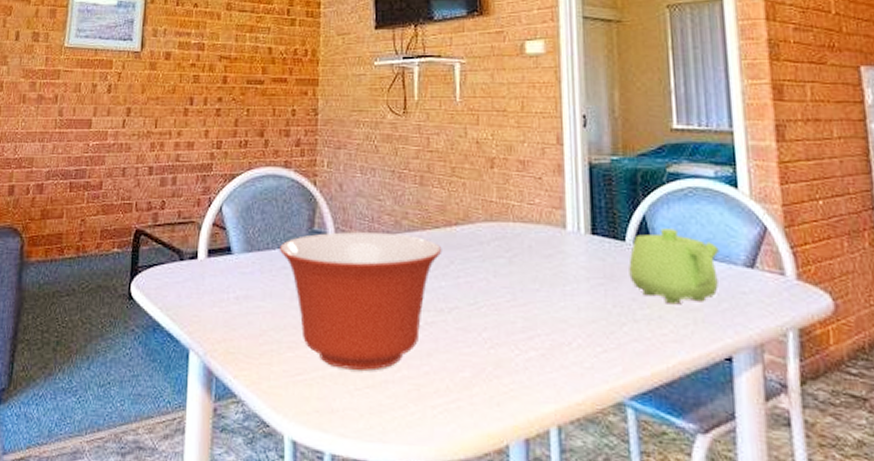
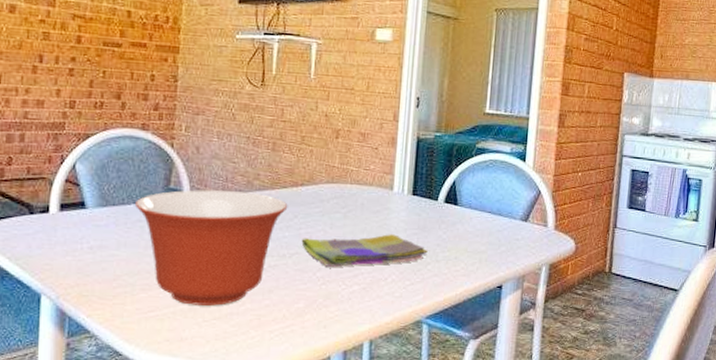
dish towel: none [461,284,621,326] -> present [301,234,428,267]
teapot: present [628,228,719,305] -> none [437,191,505,249]

